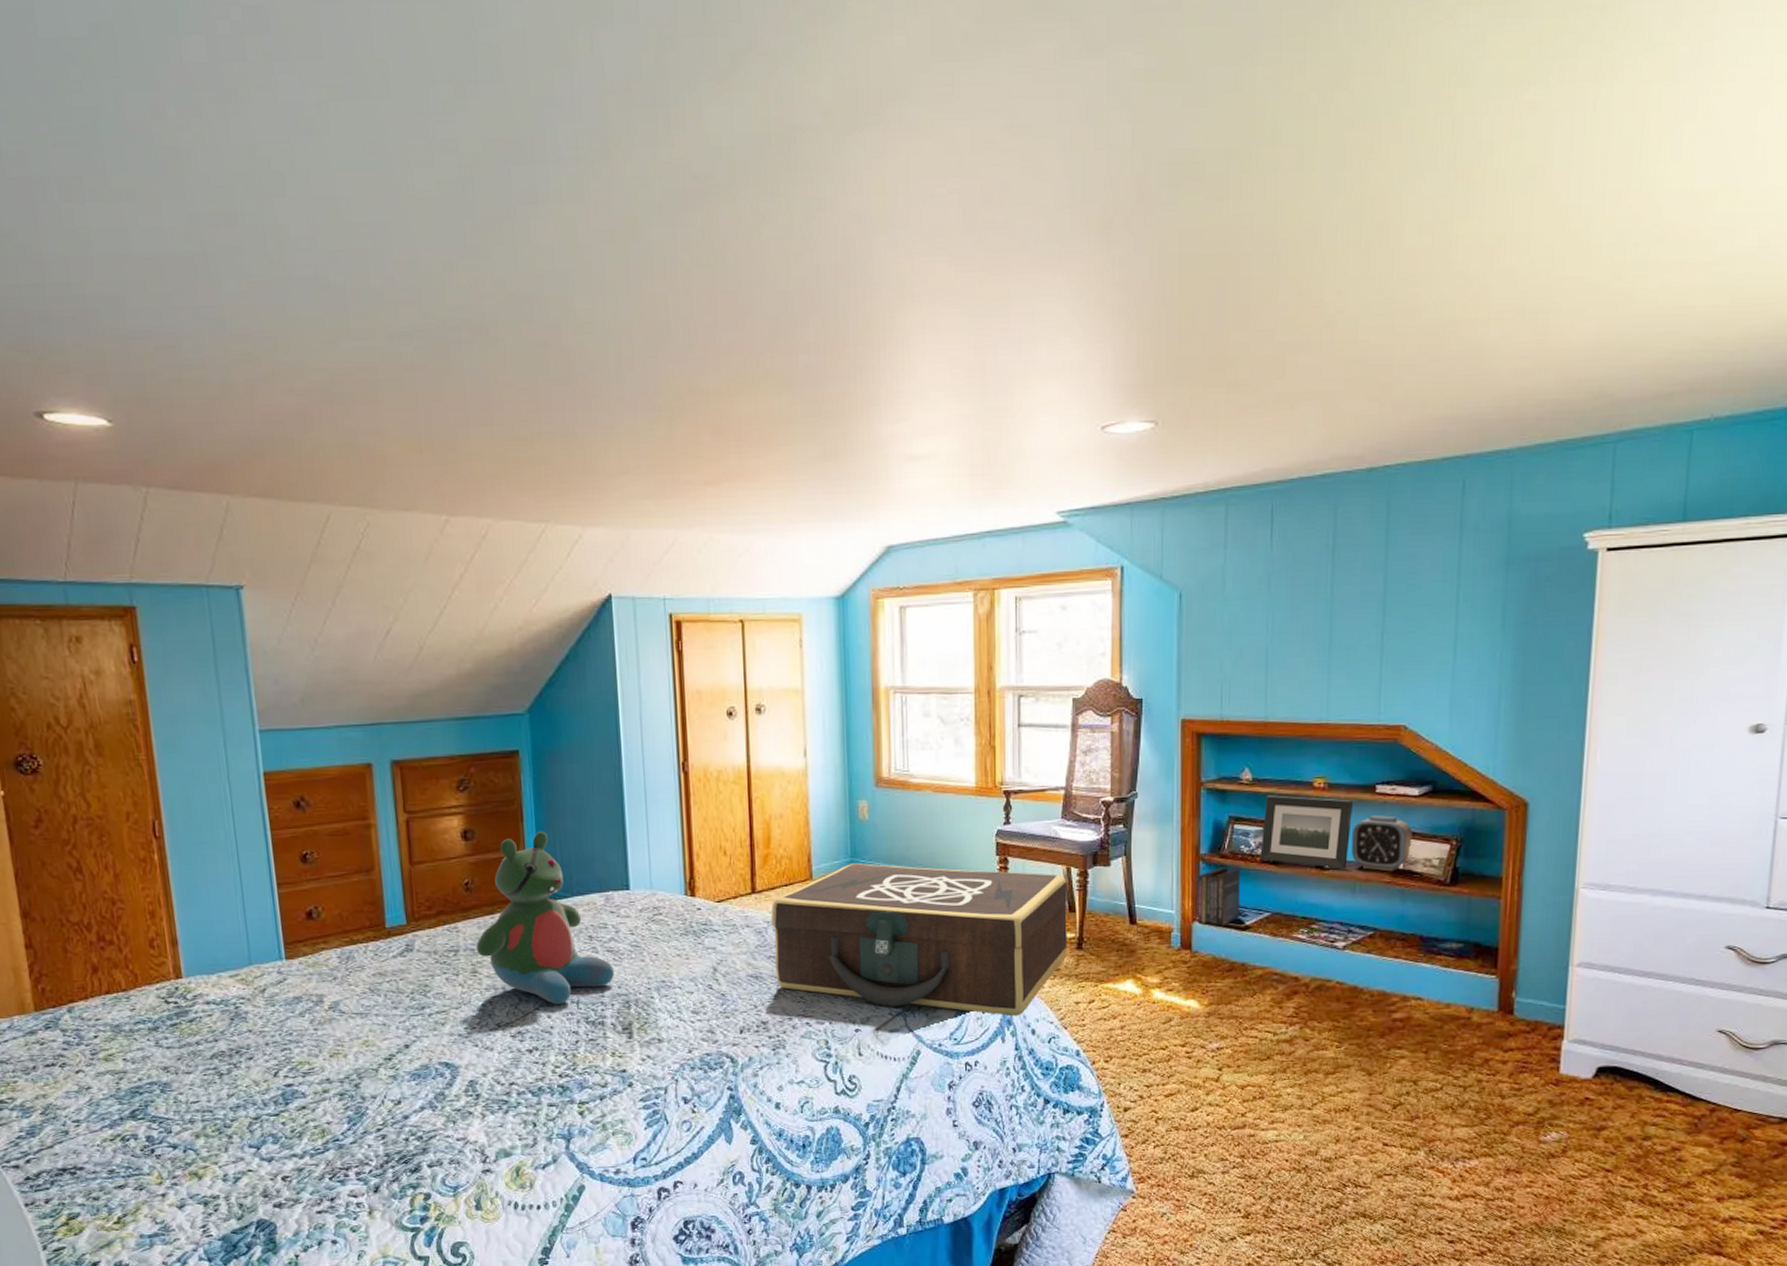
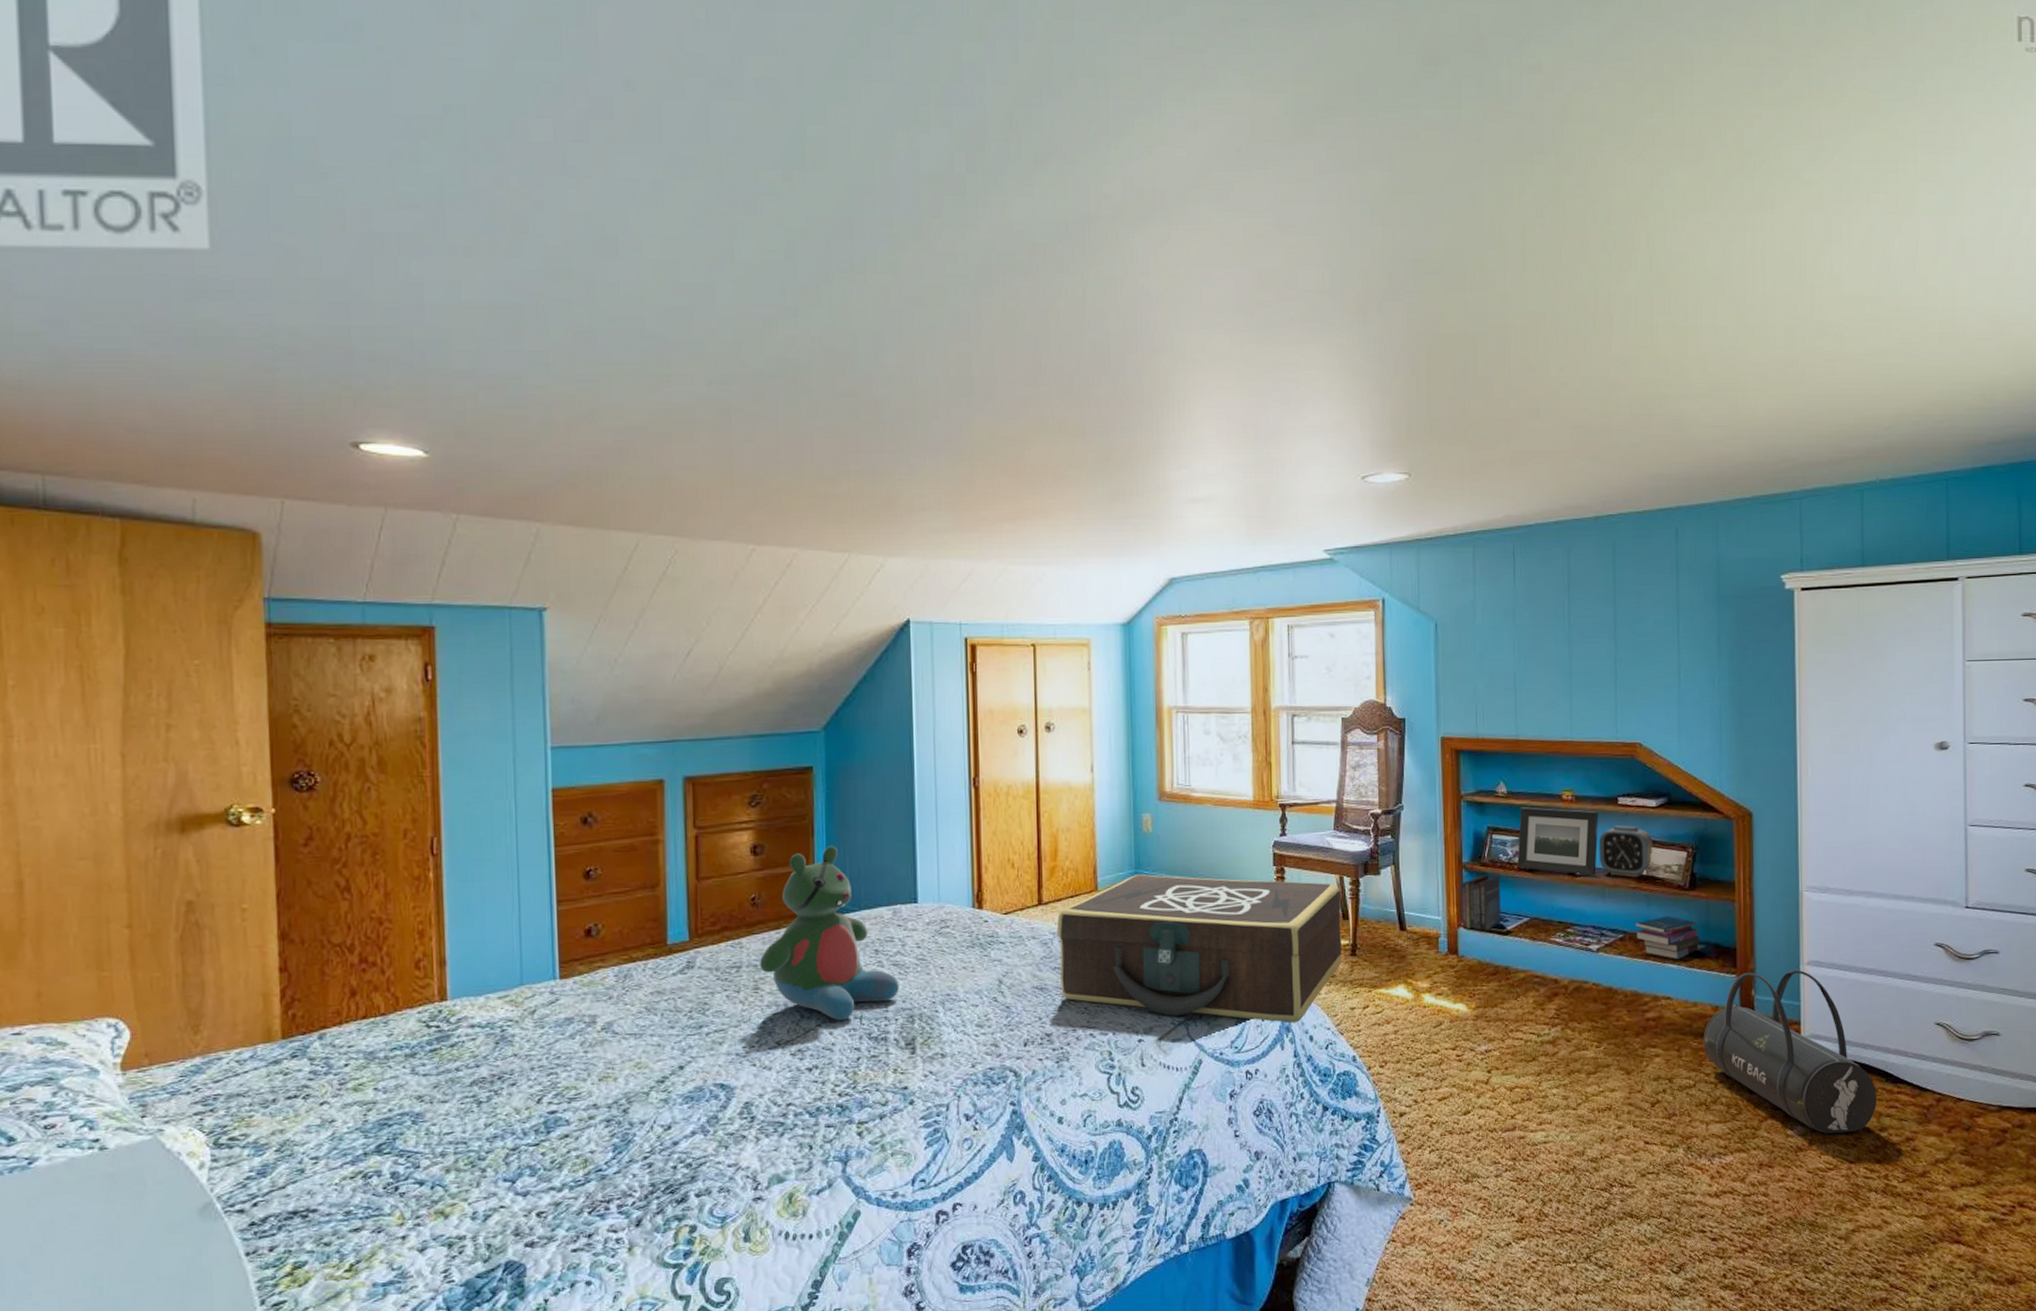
books: none [1387,913,1459,958] -> present [1636,916,1700,959]
duffel bag: none [1454,971,1644,1141] -> present [1703,969,1877,1133]

